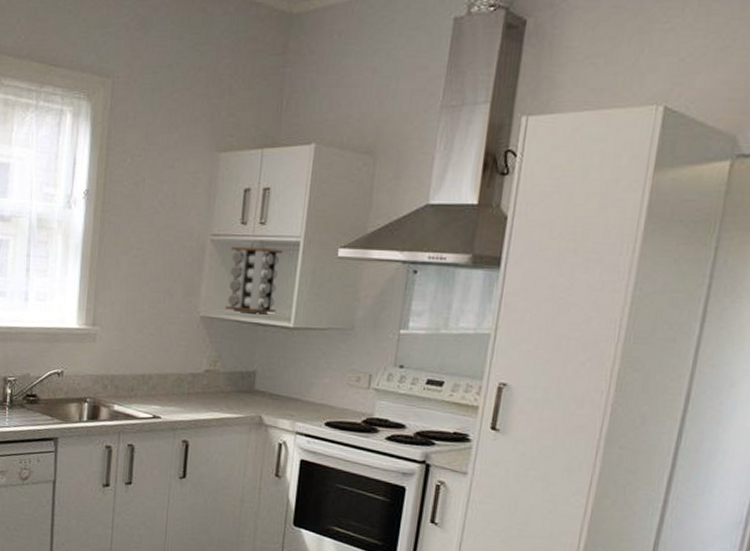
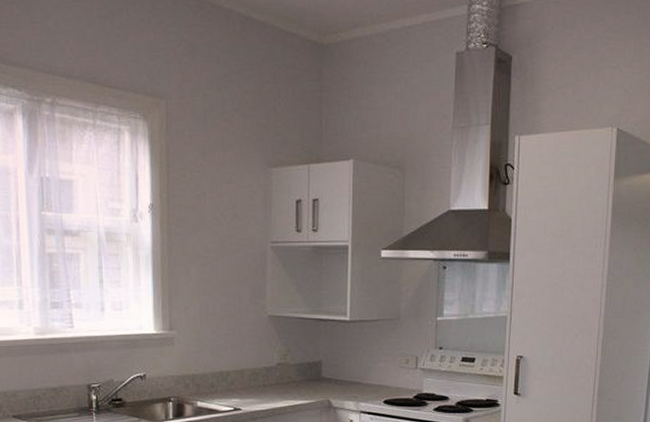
spice rack: present [225,240,283,315] -> none [289,245,335,311]

